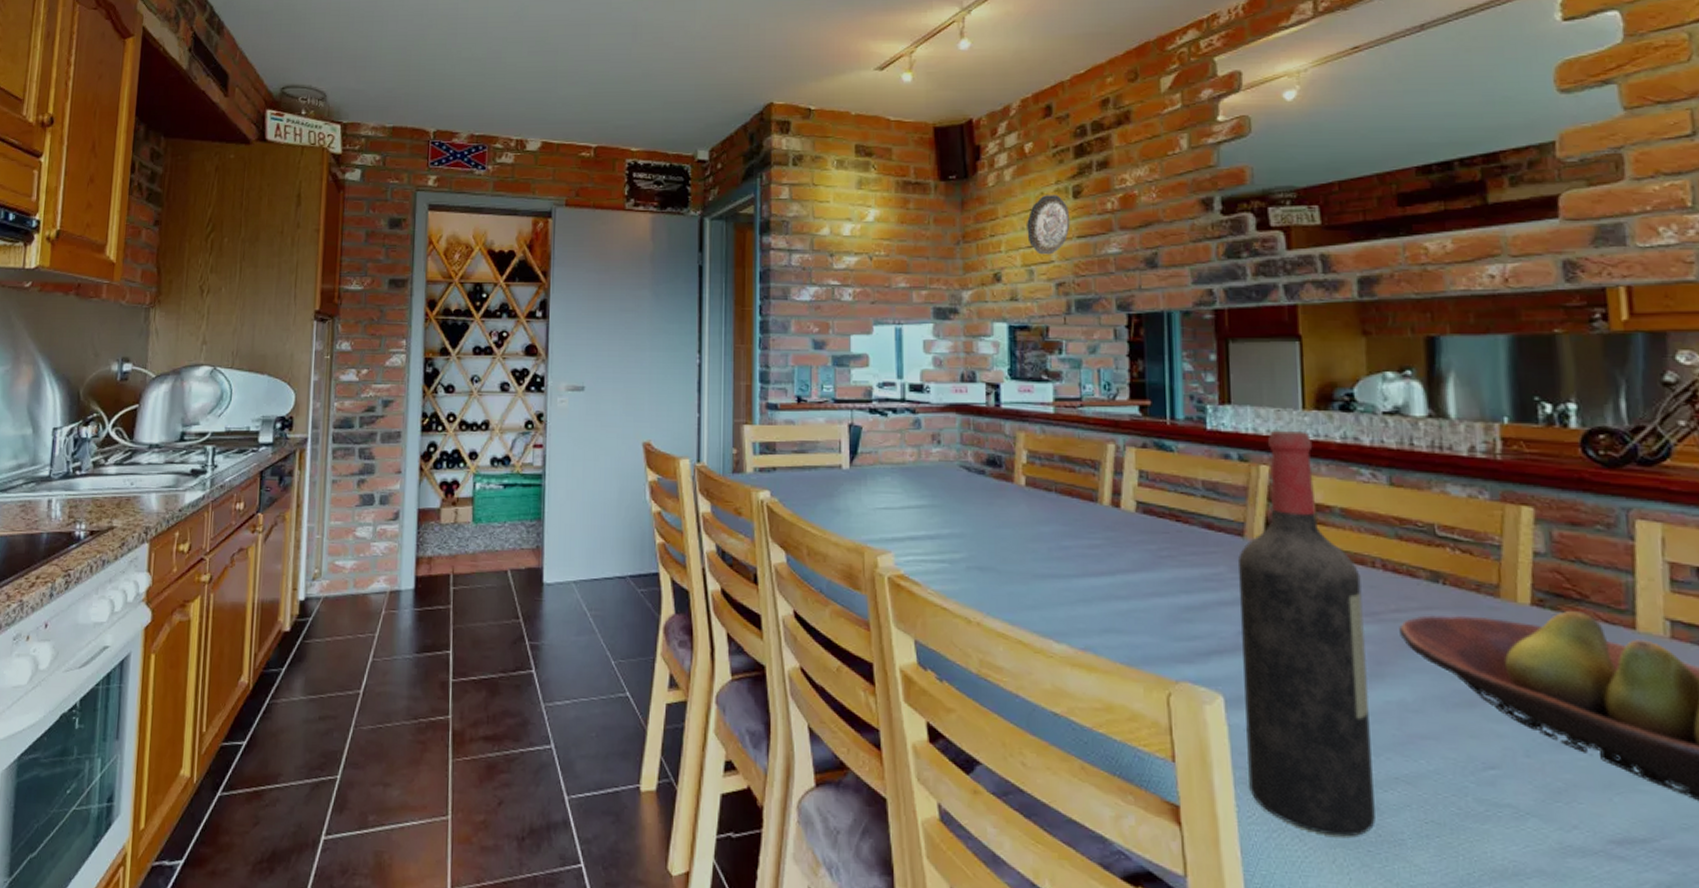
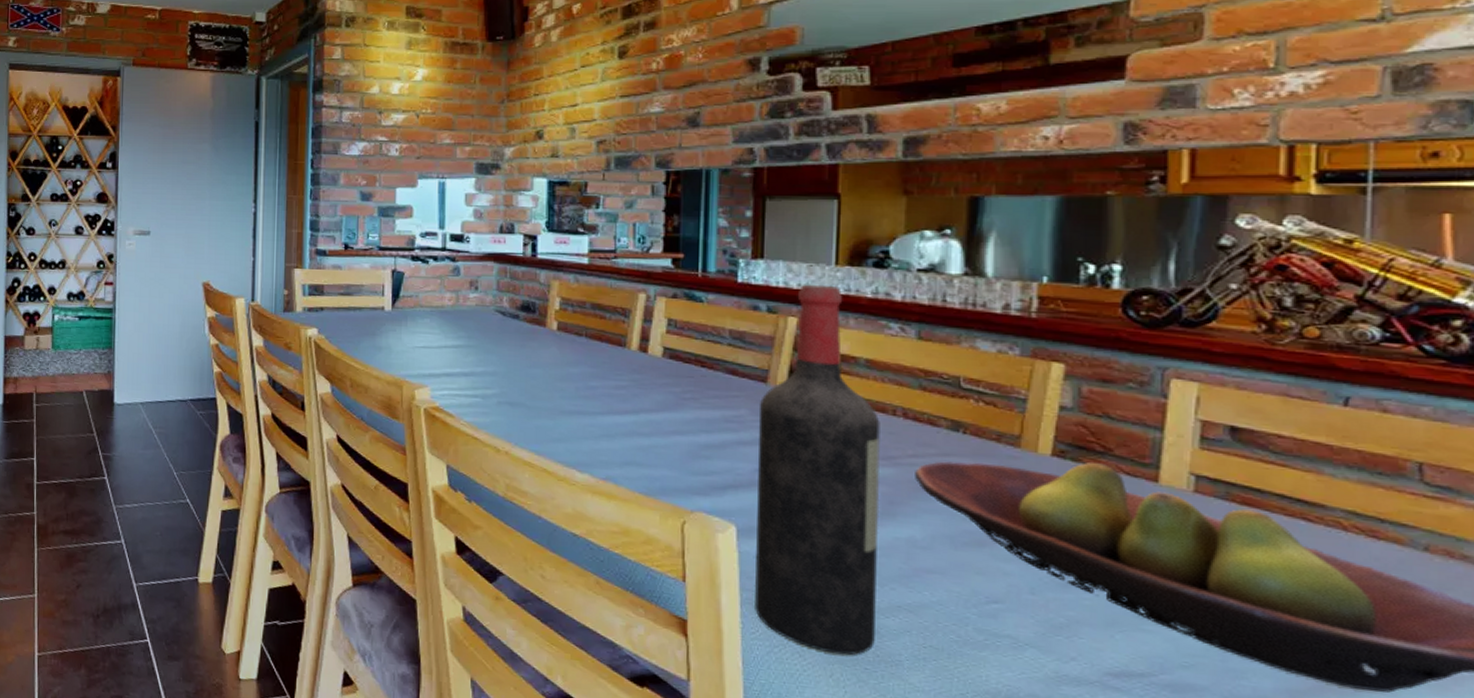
decorative plate: present [1027,195,1071,255] -> none [571,55,615,113]

